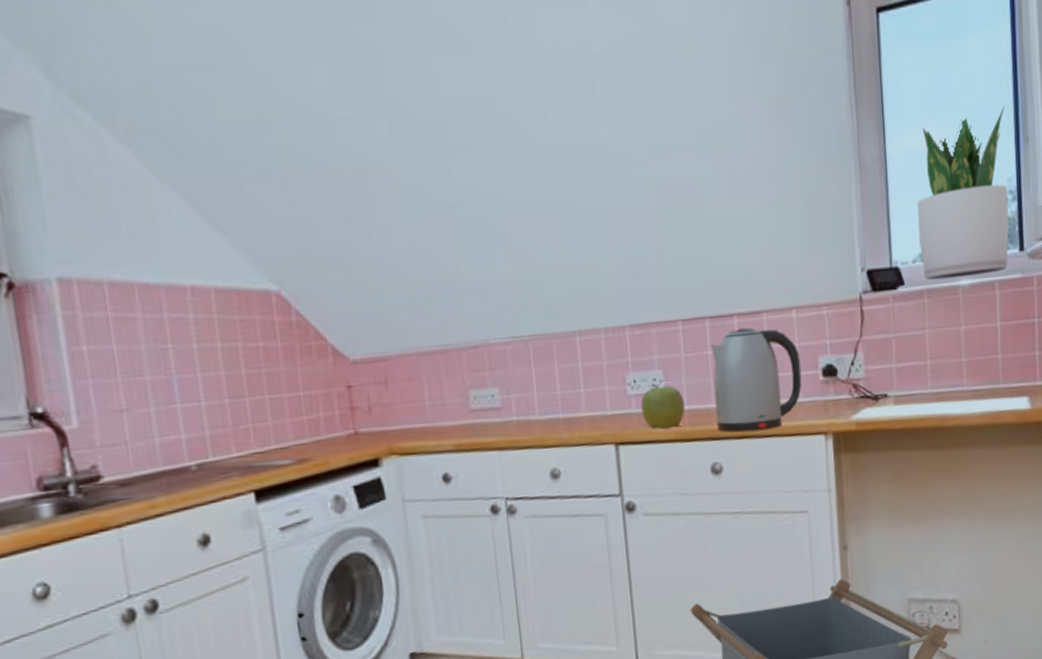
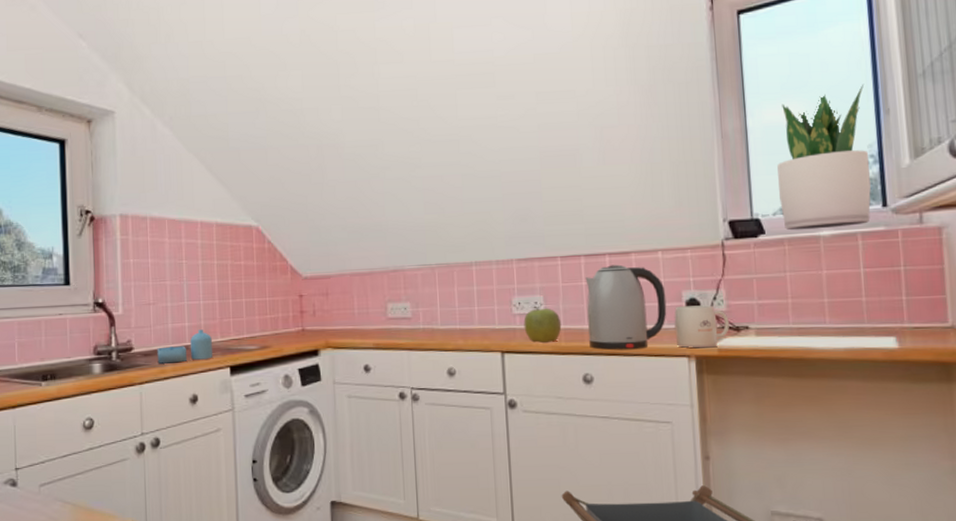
soap dispenser: none [140,442,228,496] -> present [157,330,214,364]
mug: none [809,371,868,424] -> present [674,305,729,348]

